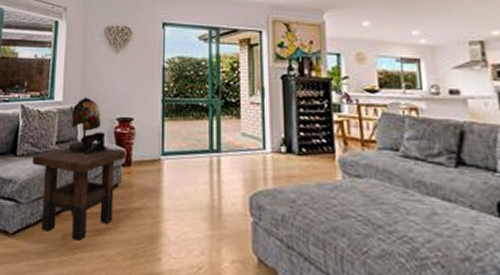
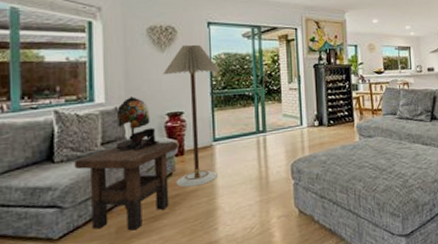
floor lamp: none [116,46,173,204] -> present [163,44,220,188]

